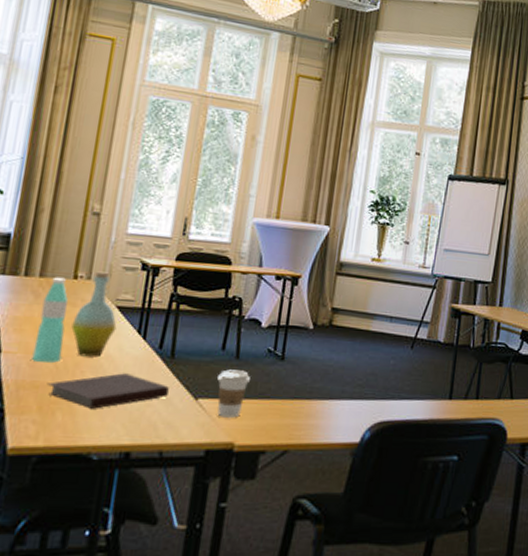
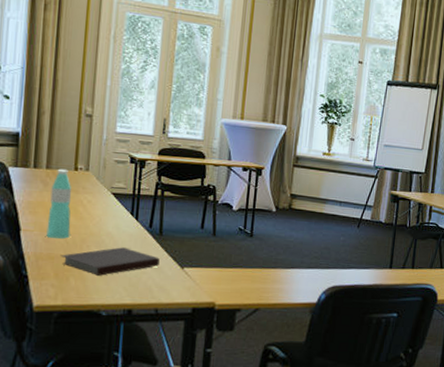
bottle: present [71,271,117,358] -> none [76,164,113,235]
coffee cup: present [217,369,250,418] -> none [199,244,225,283]

